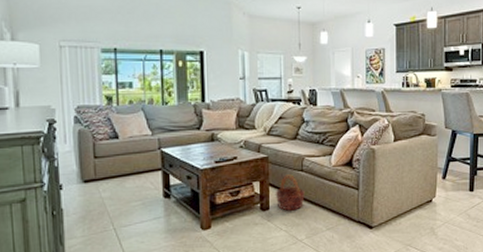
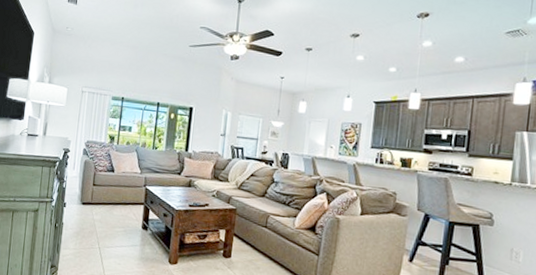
basket: present [275,174,305,211] -> none [238,228,266,263]

